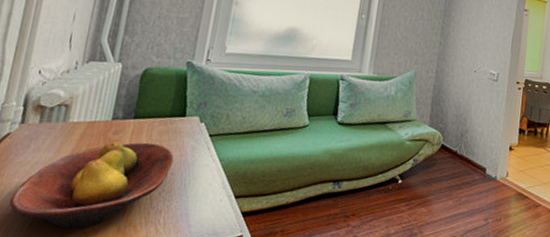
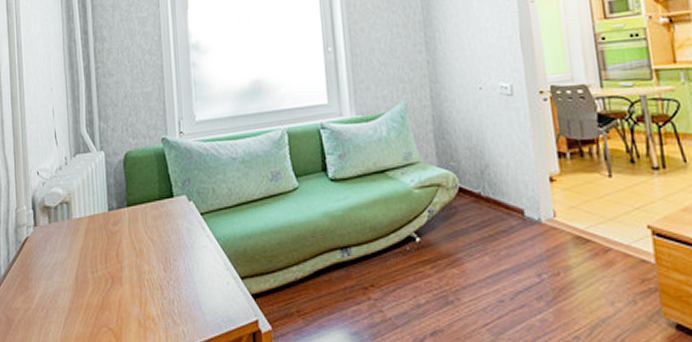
fruit bowl: present [9,142,174,229] -> none [43,229,173,327]

